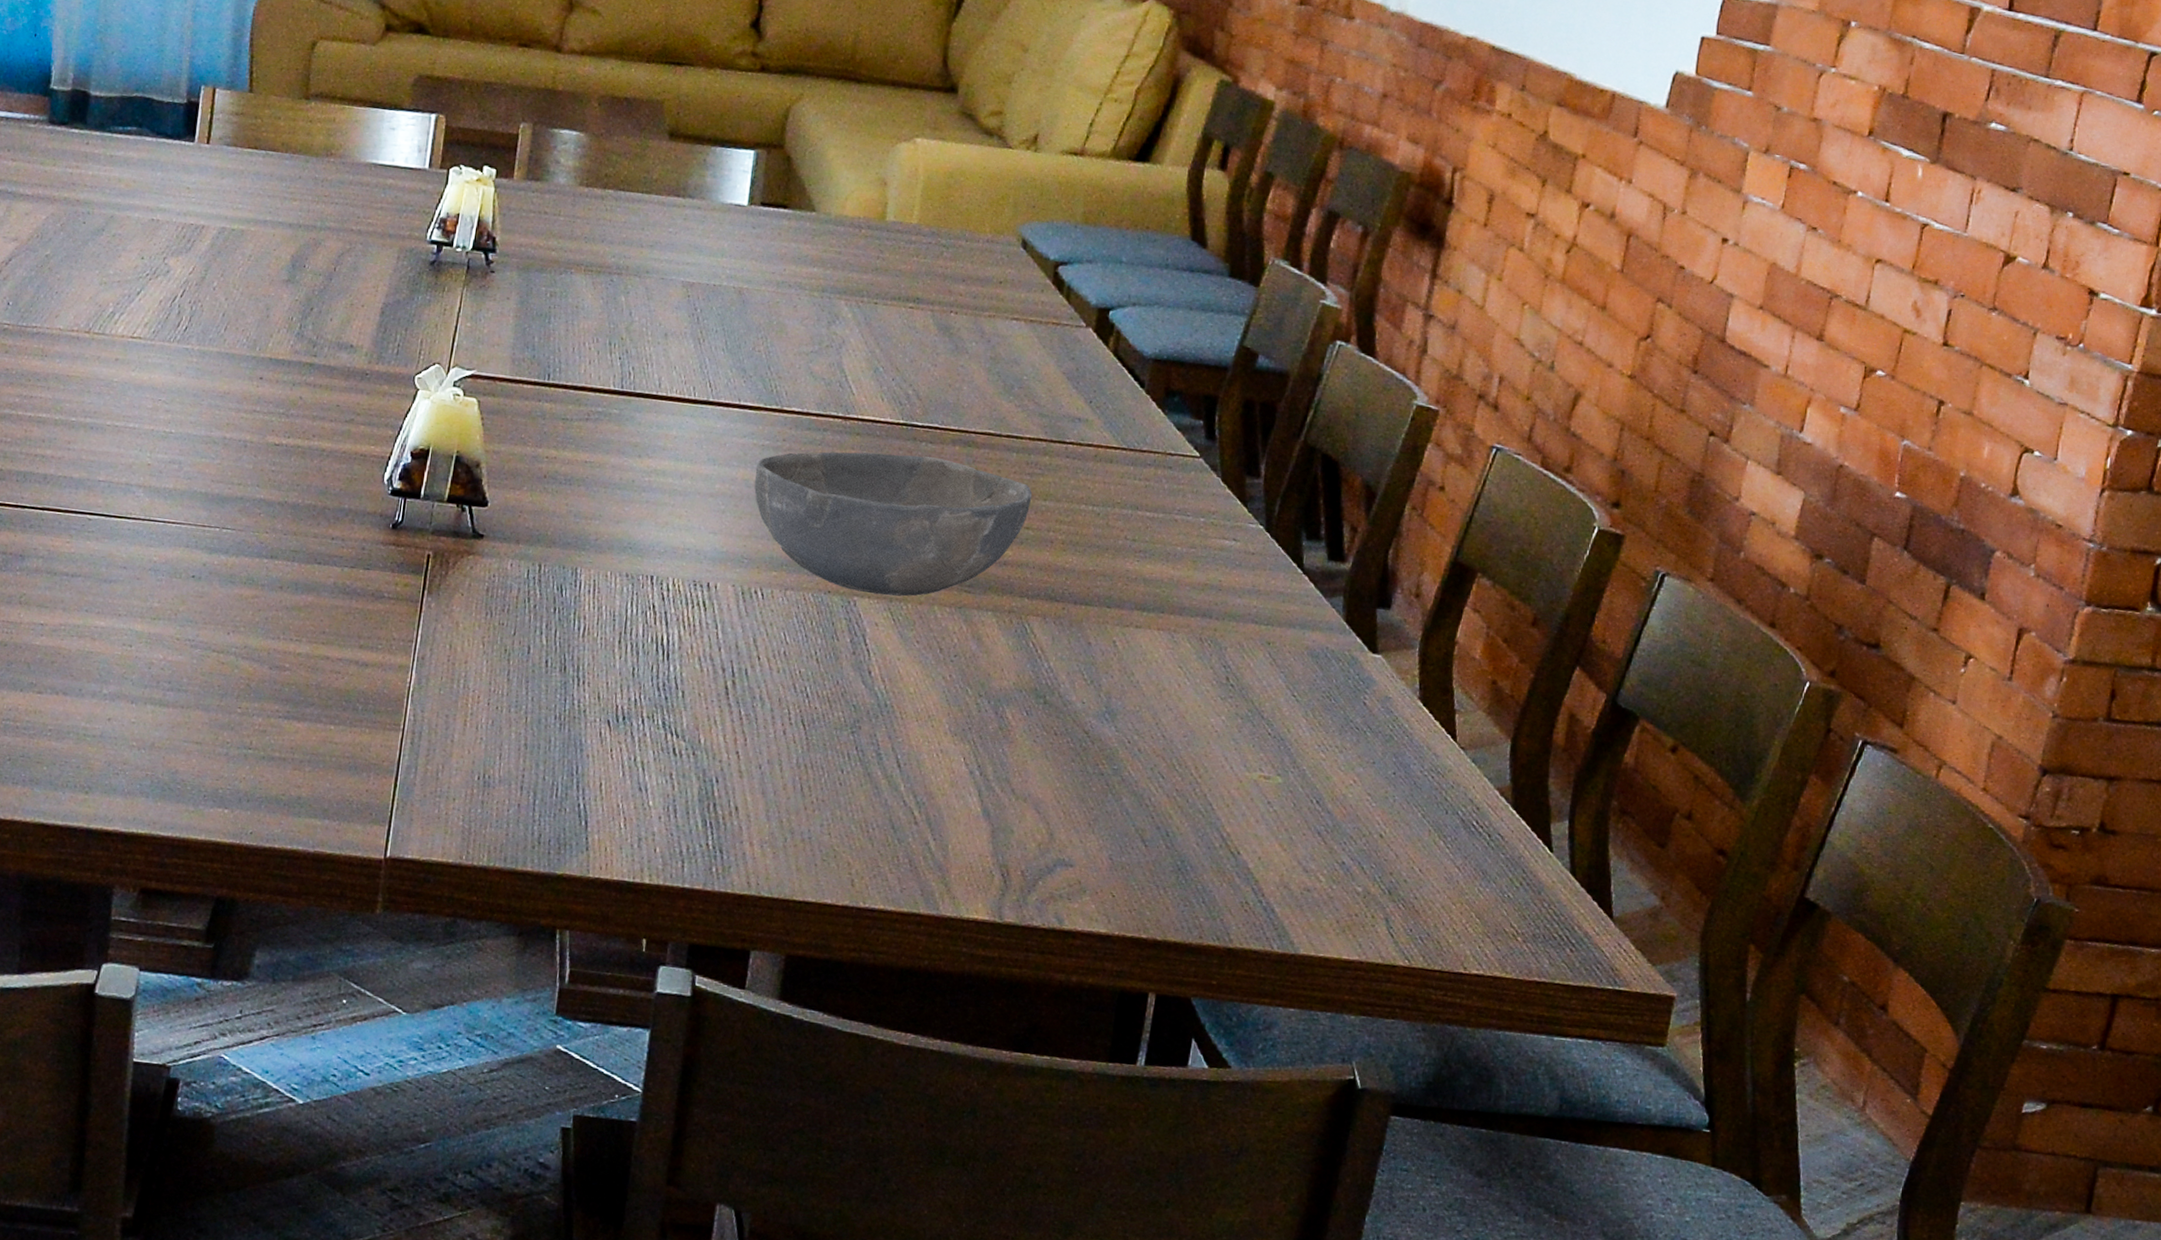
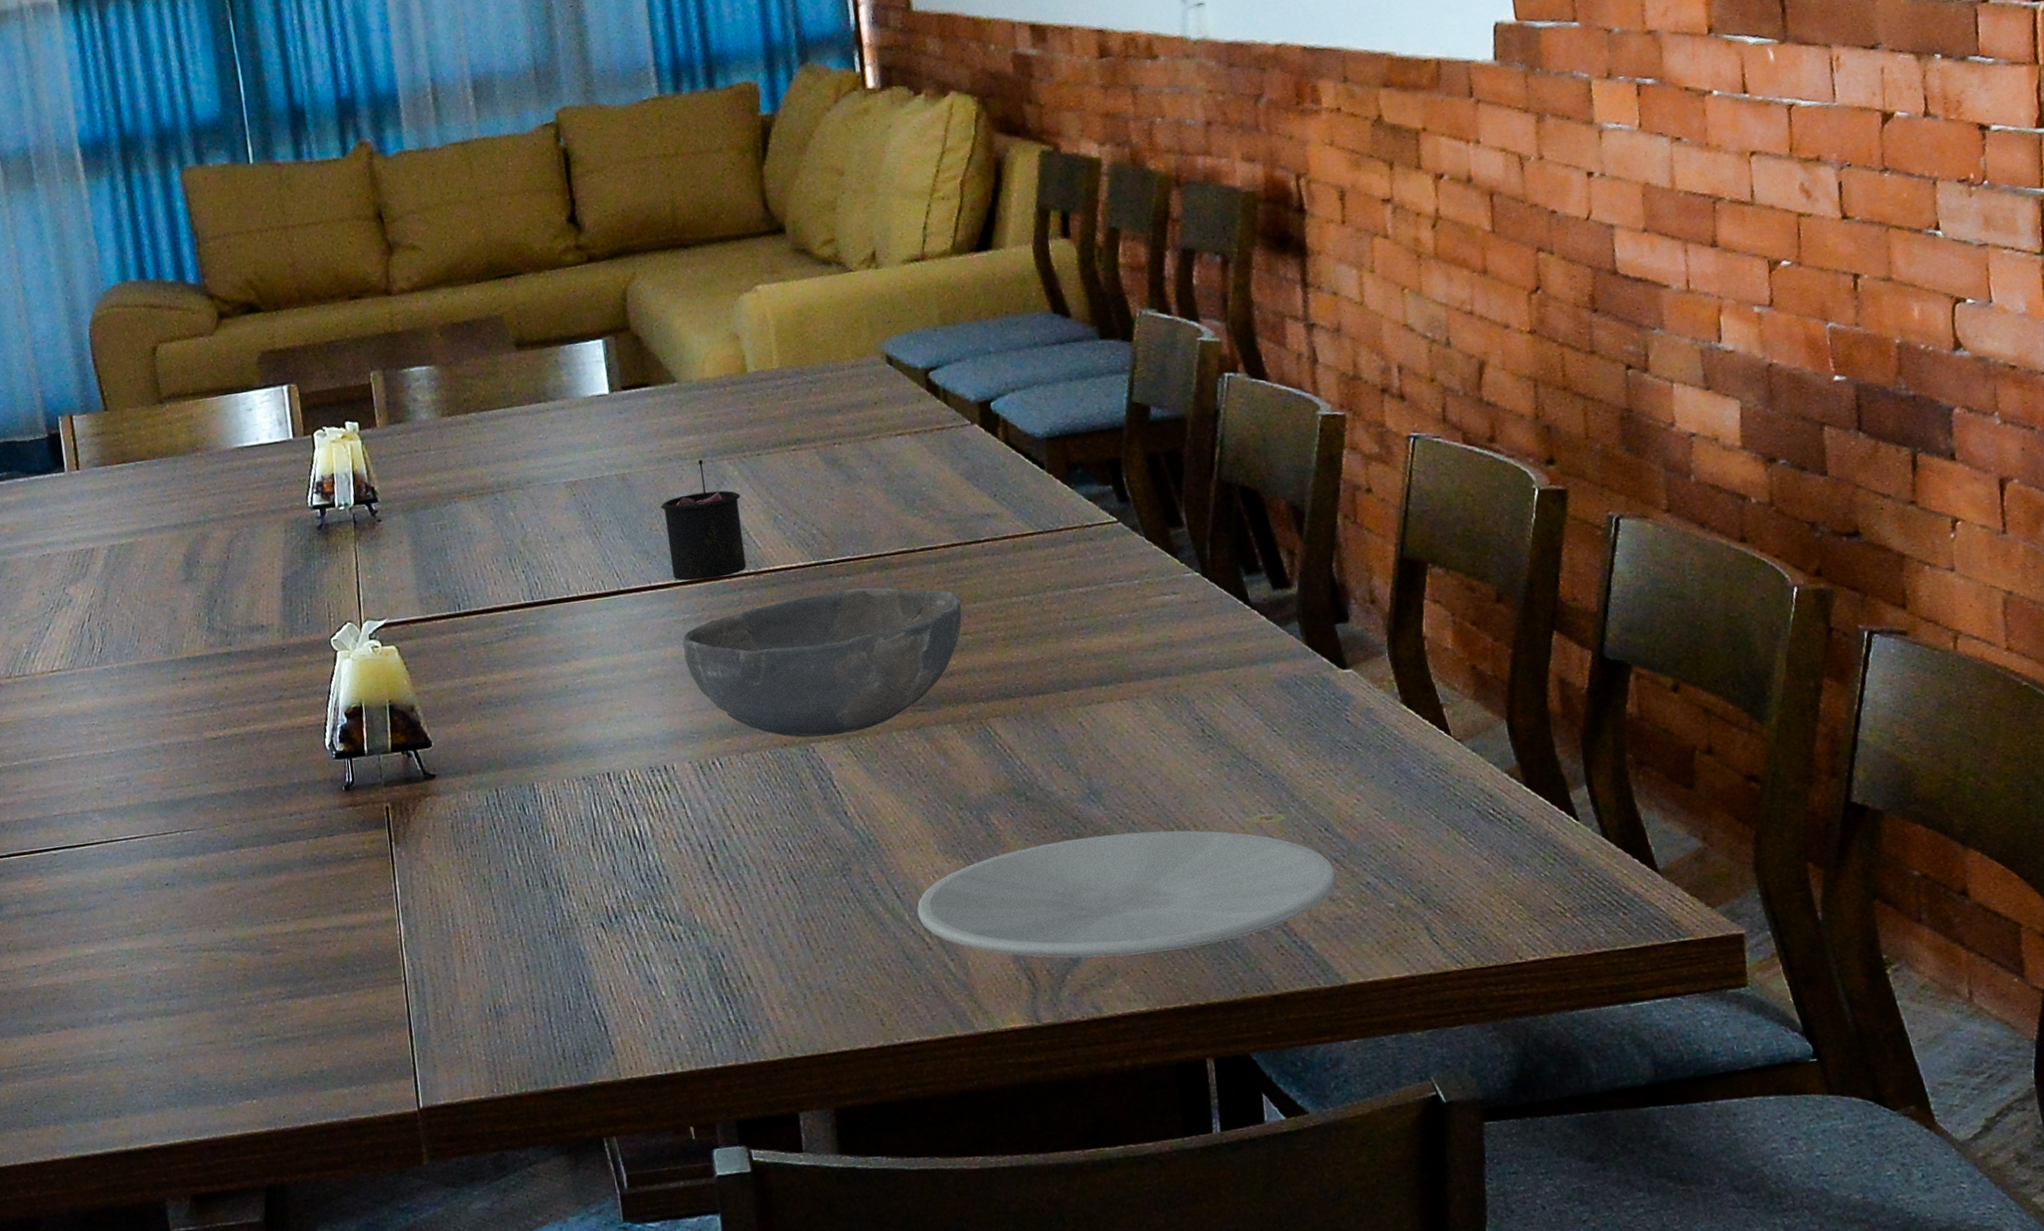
candle: none [763,293,848,414] -> present [660,459,747,581]
plate: none [912,749,1316,885] -> present [917,830,1336,958]

